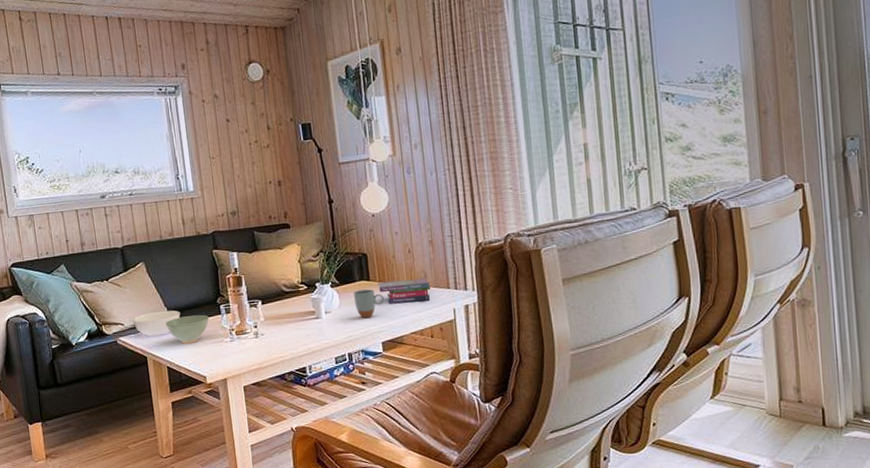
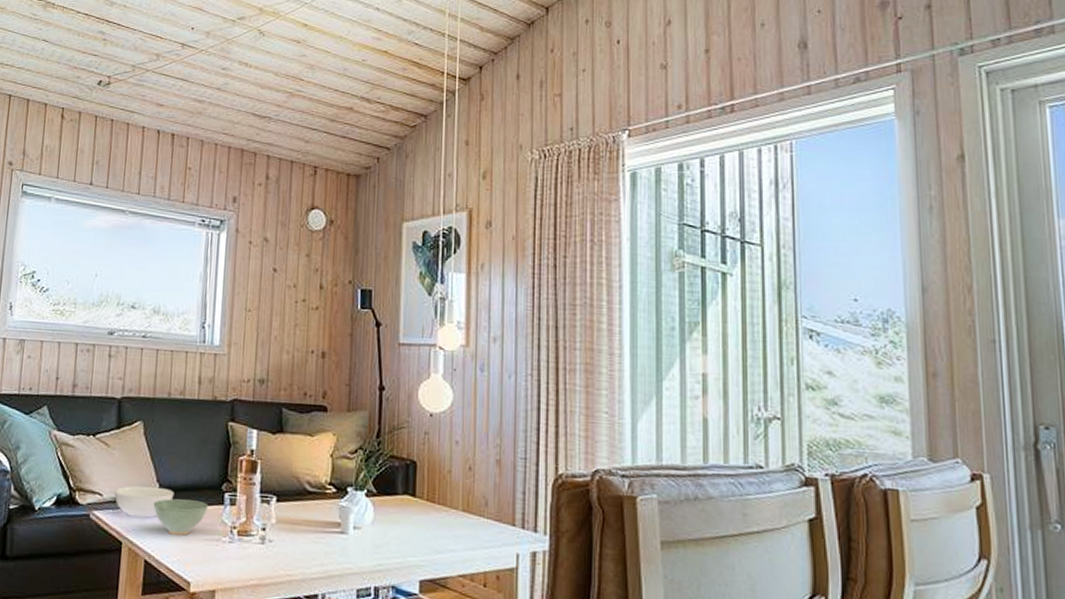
mug: present [353,289,385,319] -> none [391,506,431,546]
books: present [377,278,431,304] -> none [423,501,491,537]

